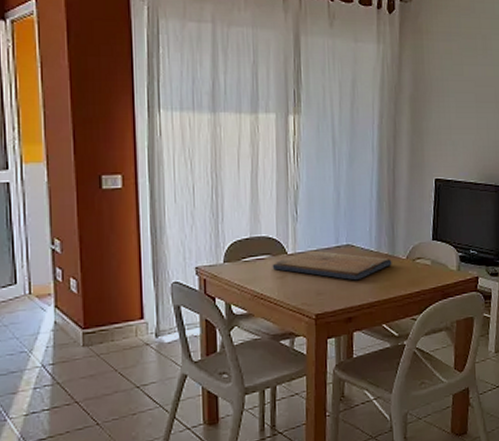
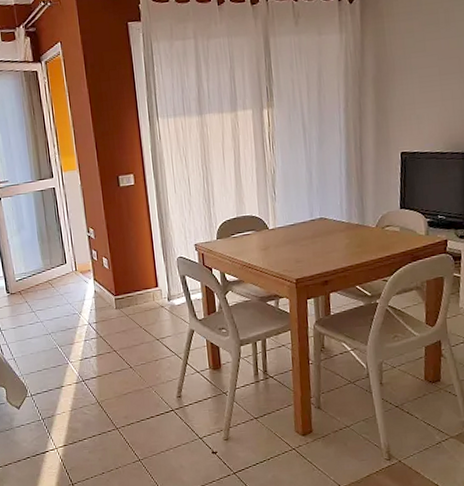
religious icon: present [272,250,392,281] -> none [256,224,363,249]

